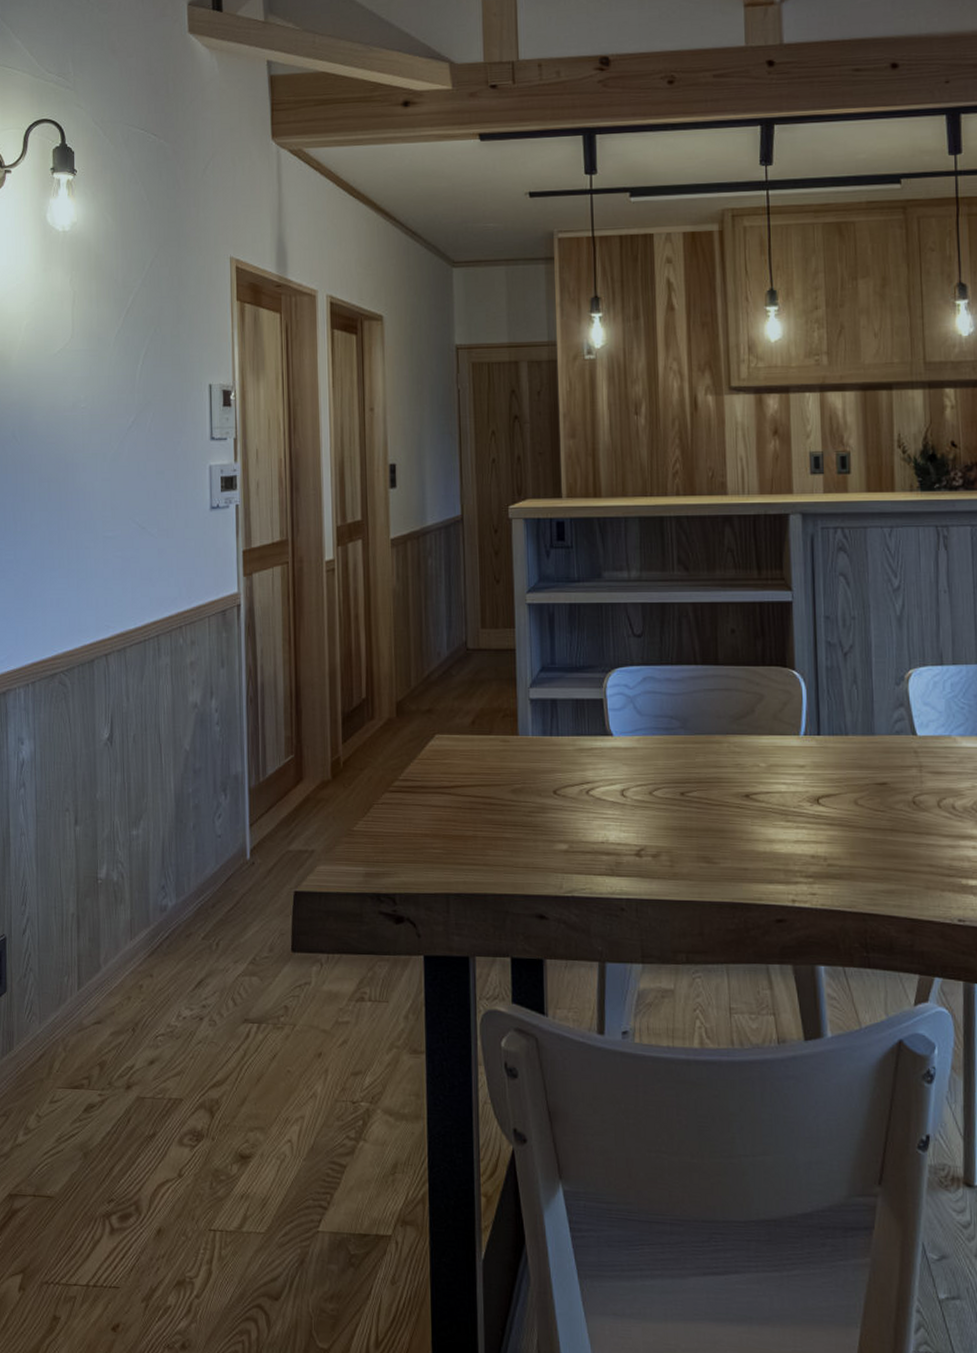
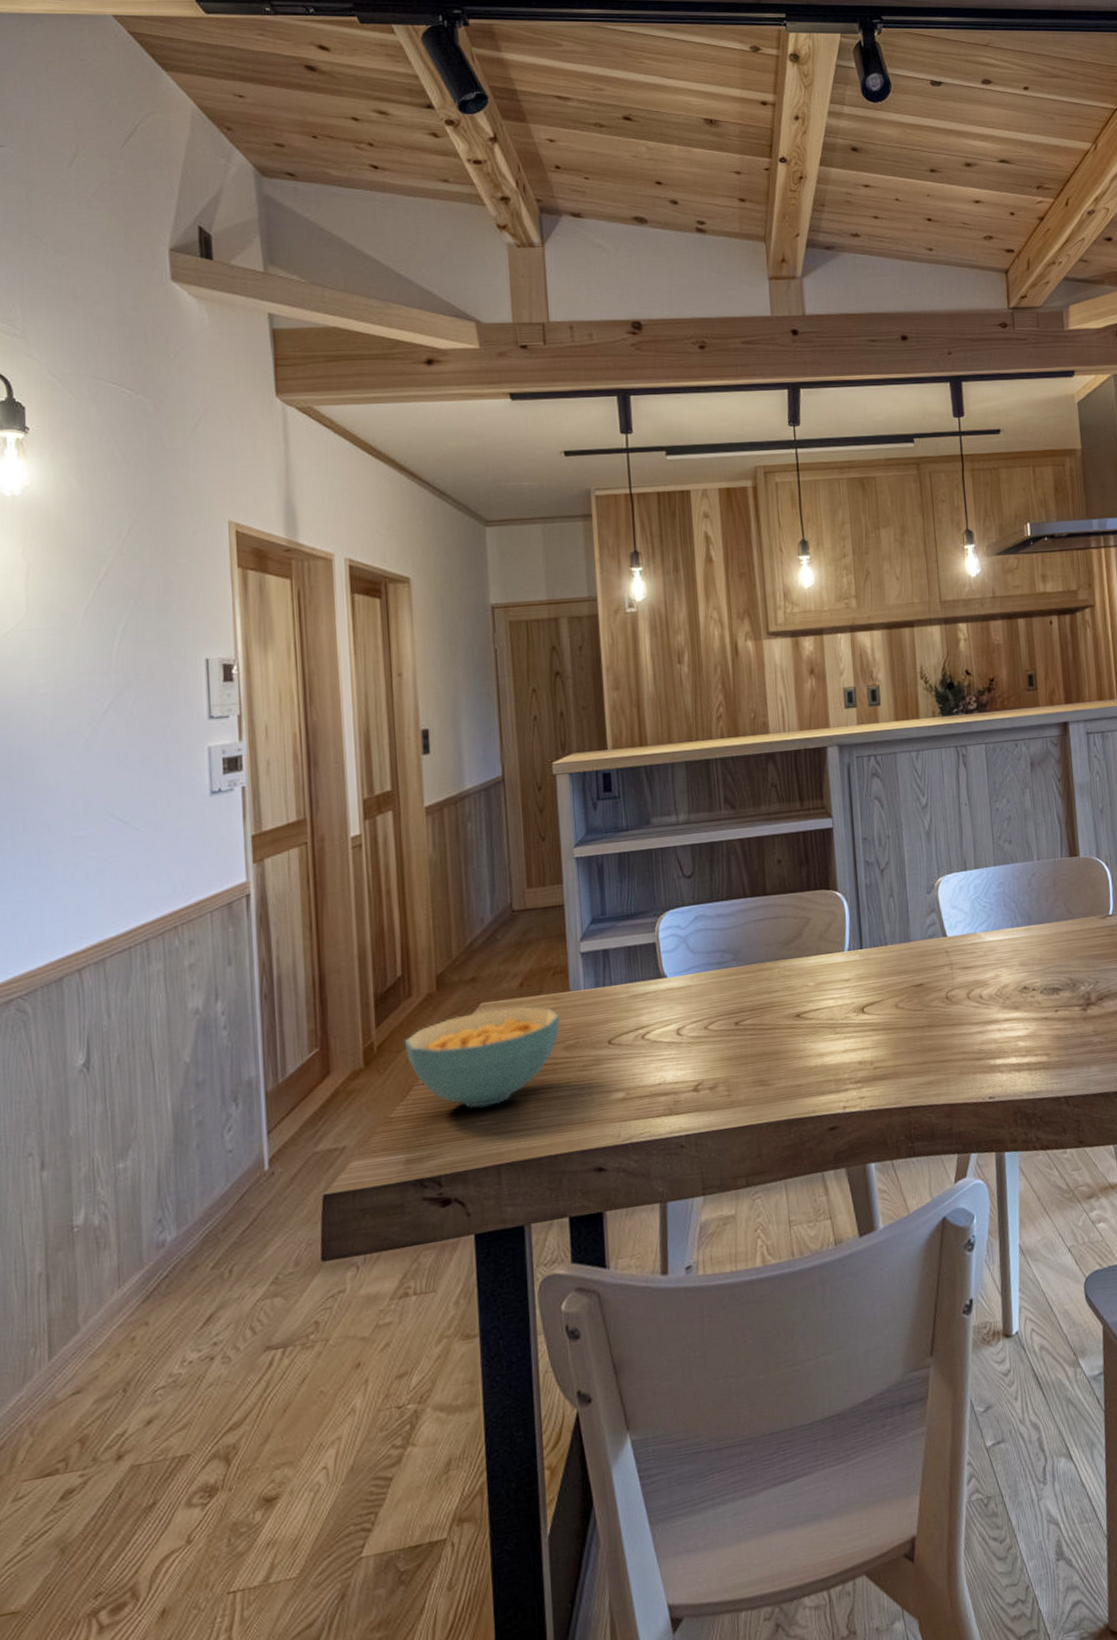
cereal bowl: none [367,742,509,835] -> present [404,1005,561,1109]

